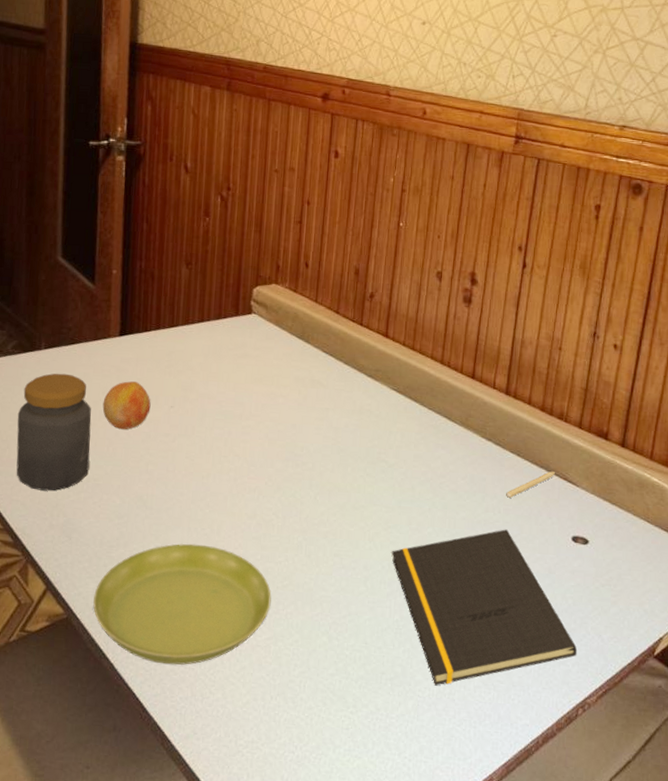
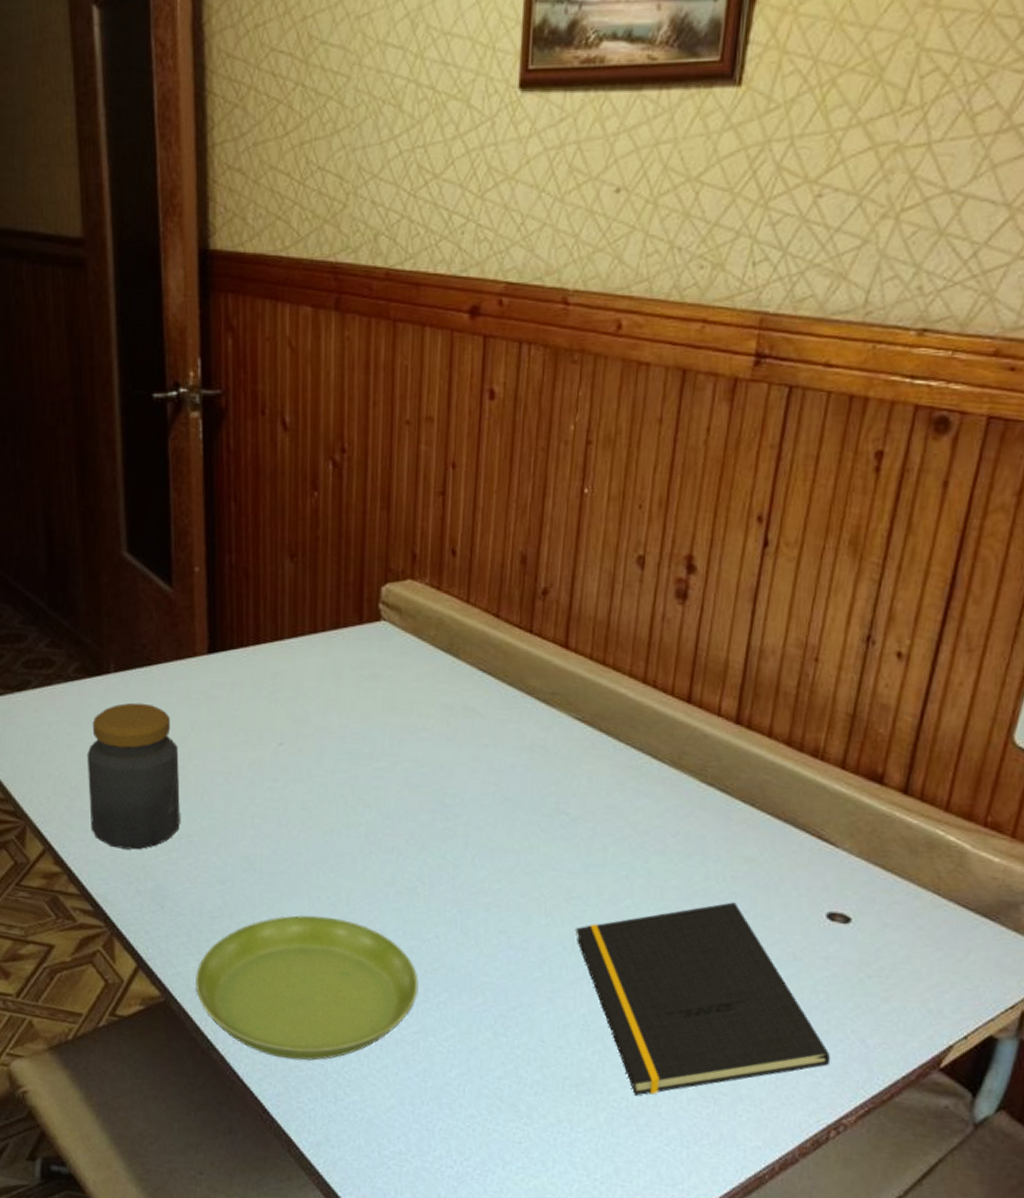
fruit: present [102,381,151,430] -> none [192,712,253,774]
pencil: present [506,471,556,498] -> none [734,827,806,862]

